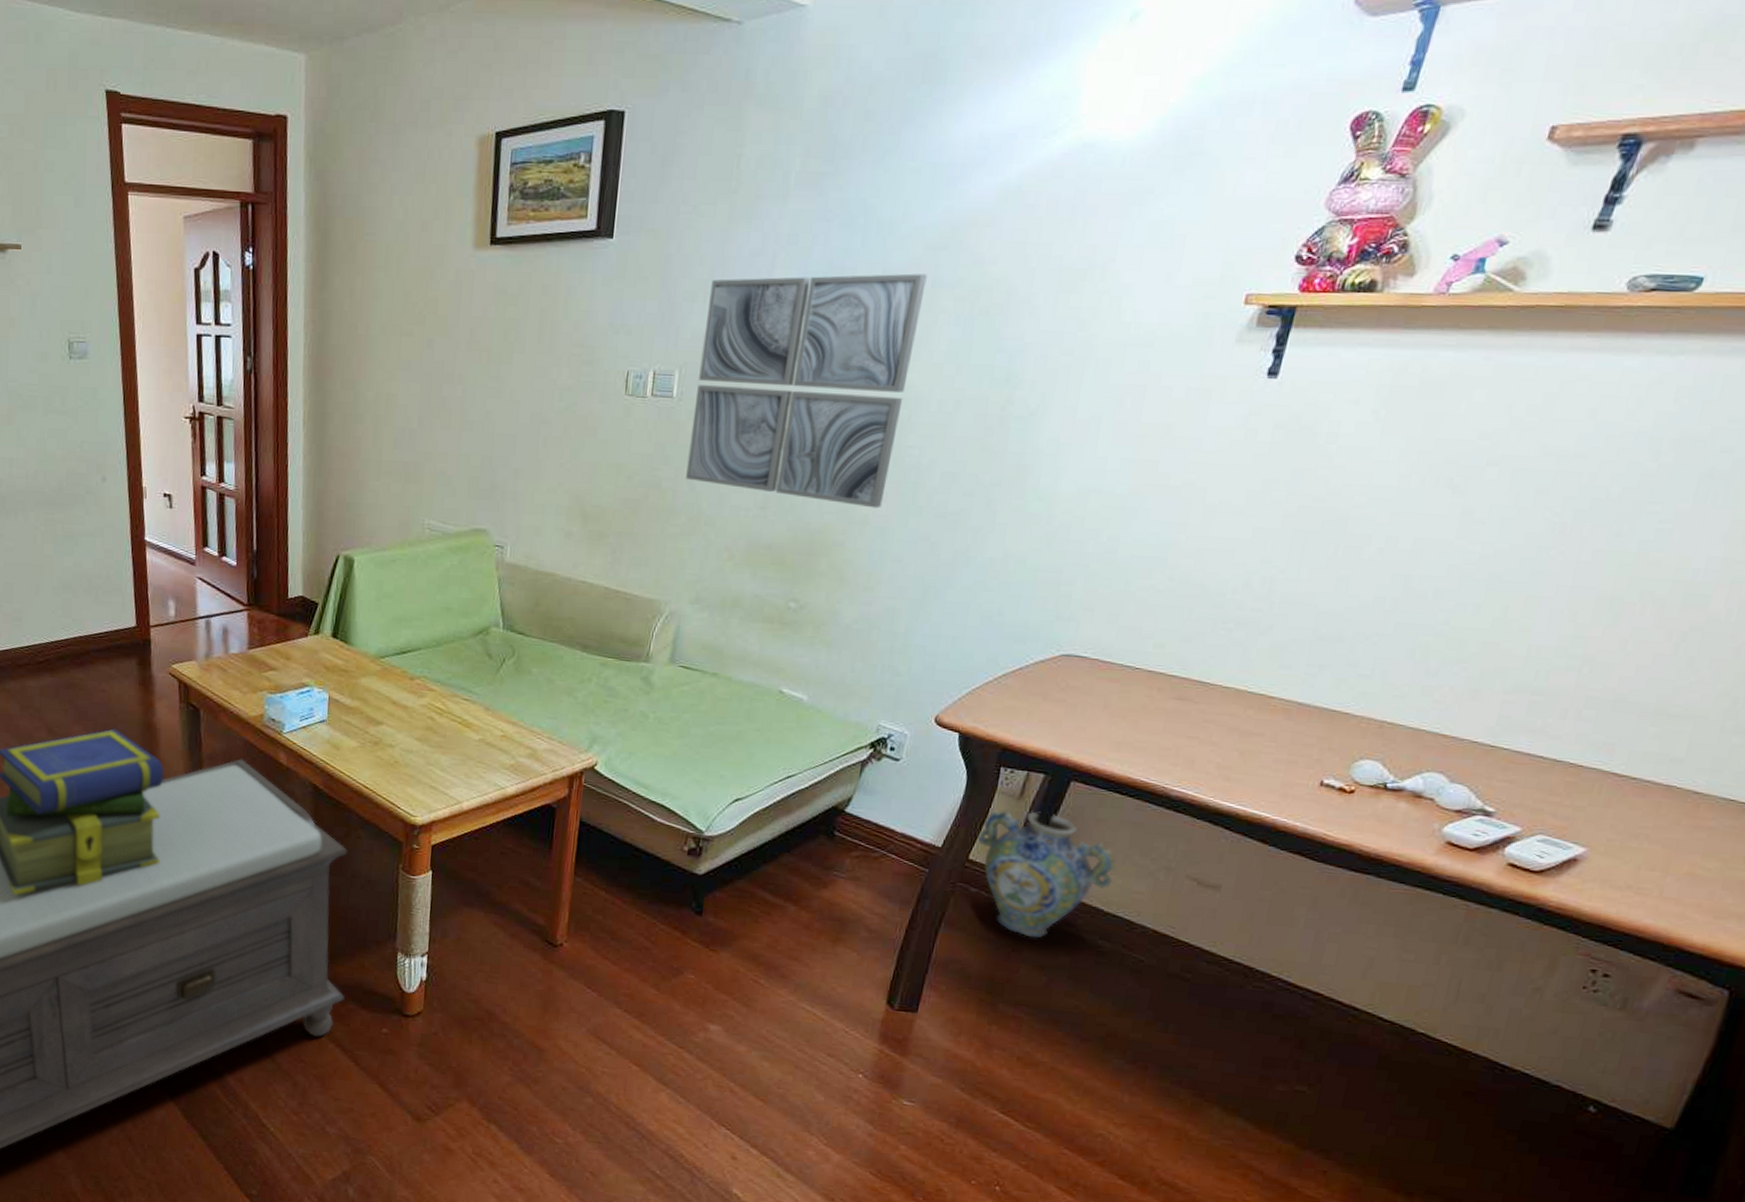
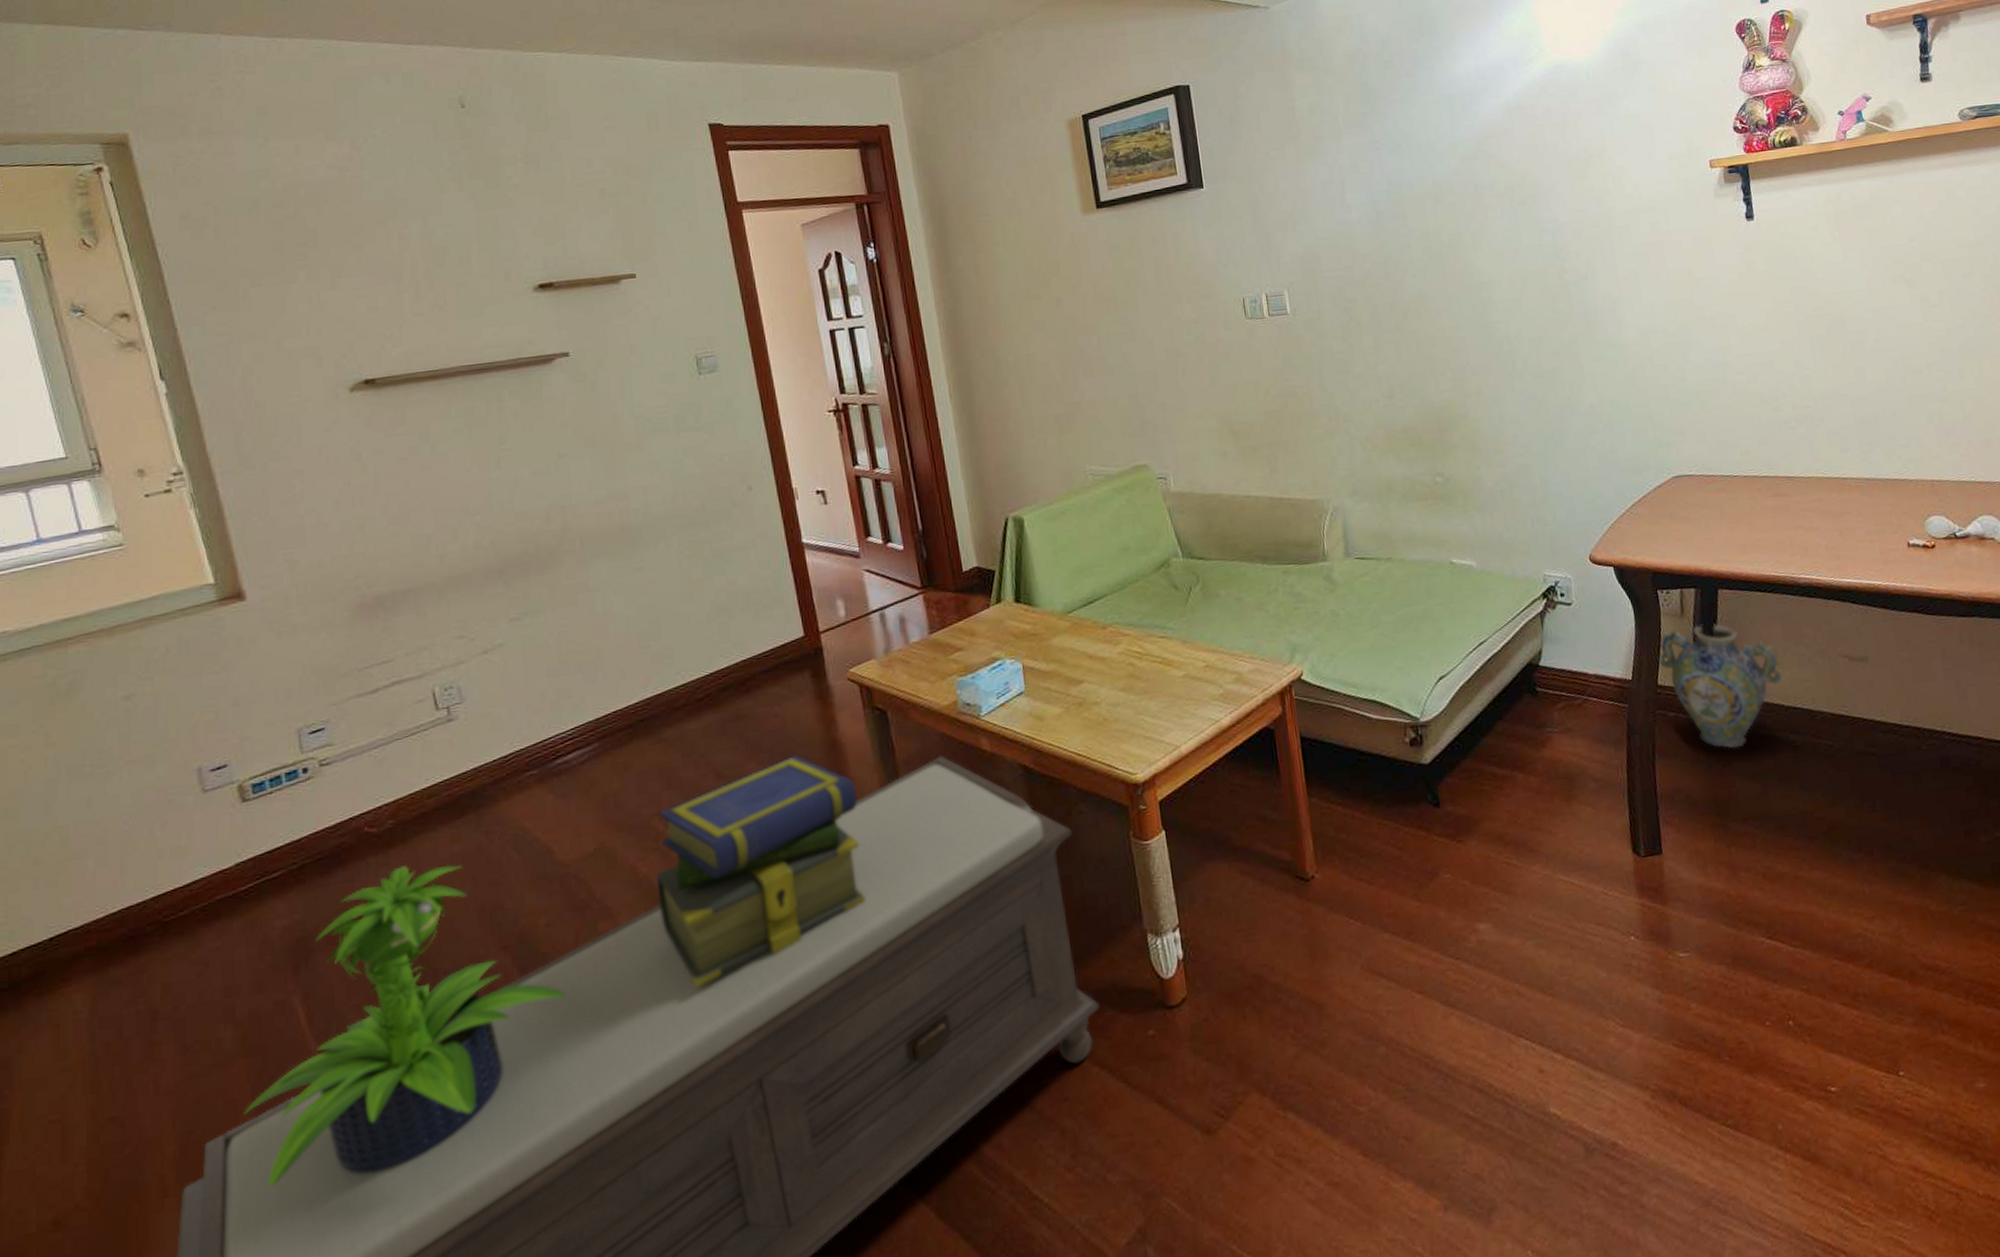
wall art: present [686,273,927,509] -> none [1296,180,1489,384]

